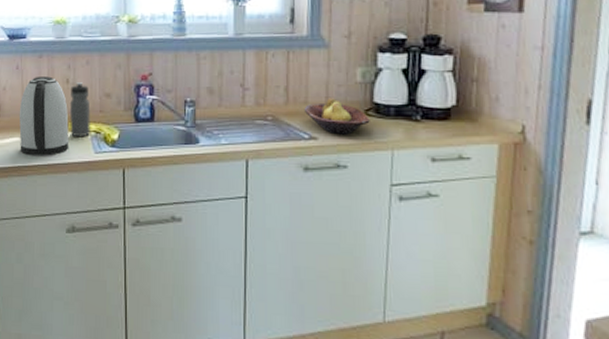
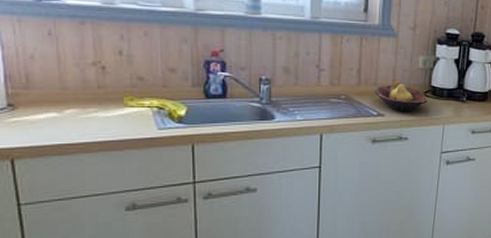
kettle: present [19,76,70,156] -> none [55,45,126,133]
water bottle: present [69,82,91,137] -> none [124,55,151,113]

